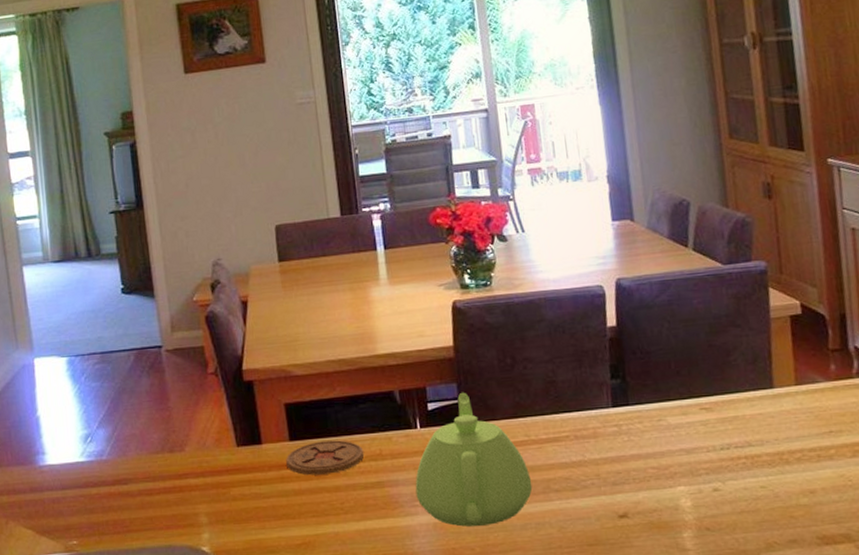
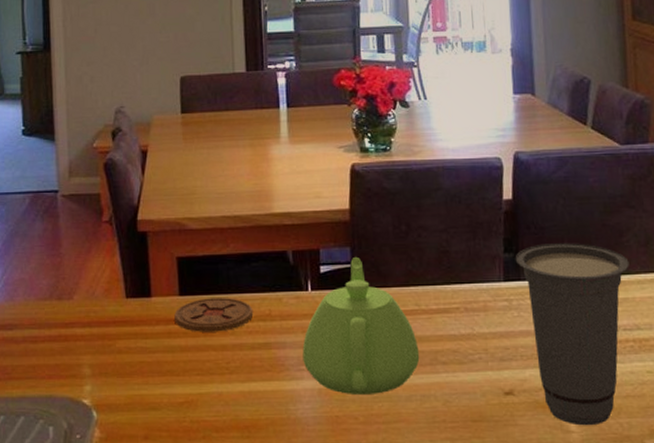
cup: none [623,365,738,544] -> present [516,243,629,426]

